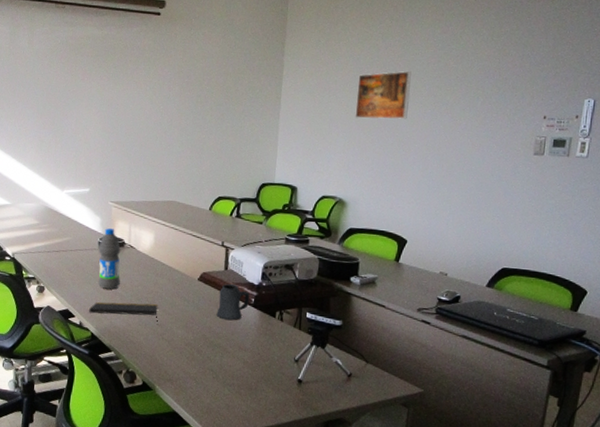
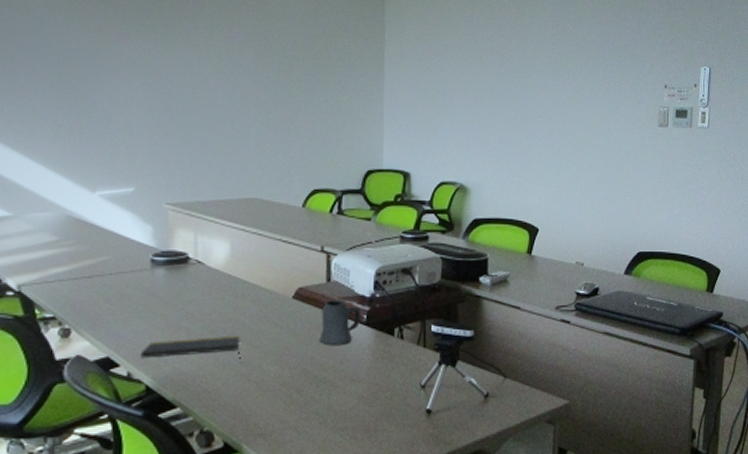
water bottle: present [98,228,121,289] -> none [151,240,185,323]
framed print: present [355,71,412,119] -> none [471,35,530,90]

